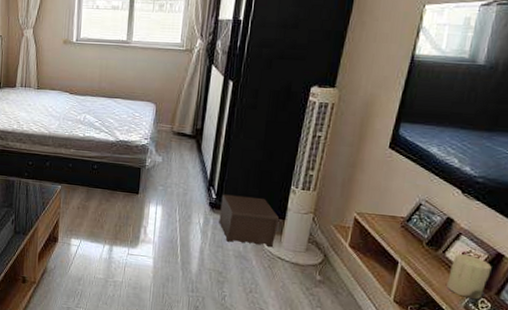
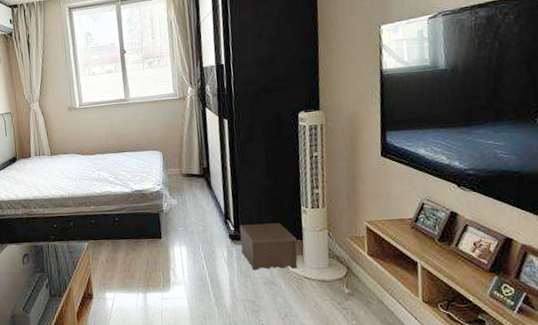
candle: present [447,254,492,300] -> none [467,244,505,287]

